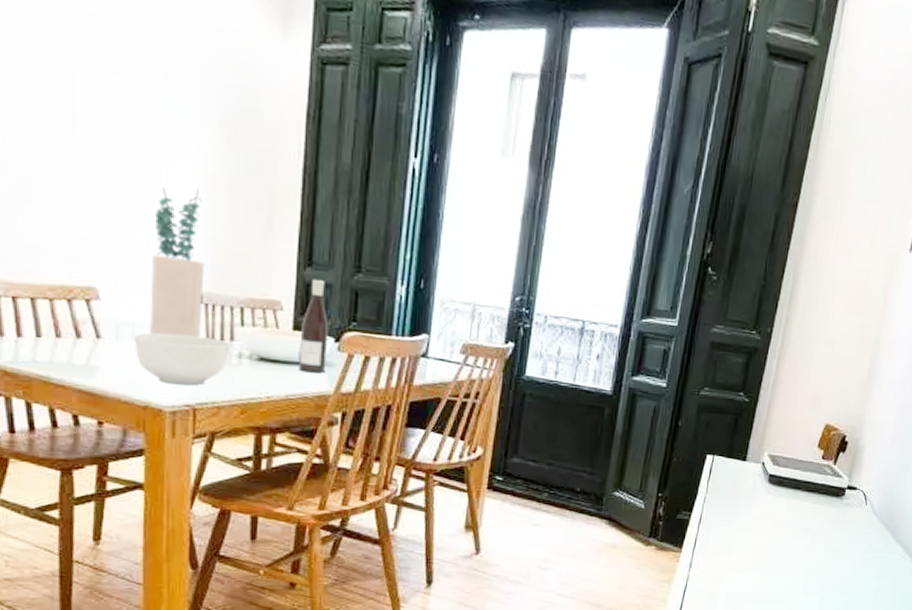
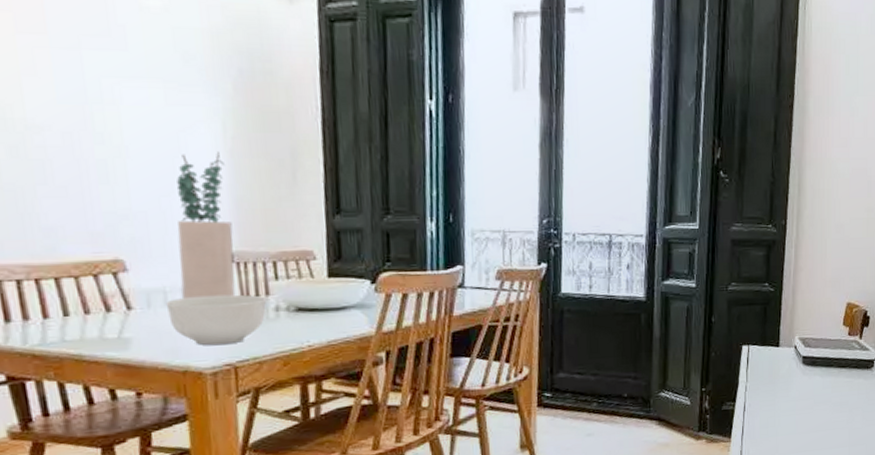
bottle: present [299,278,329,374] -> none [336,225,365,317]

